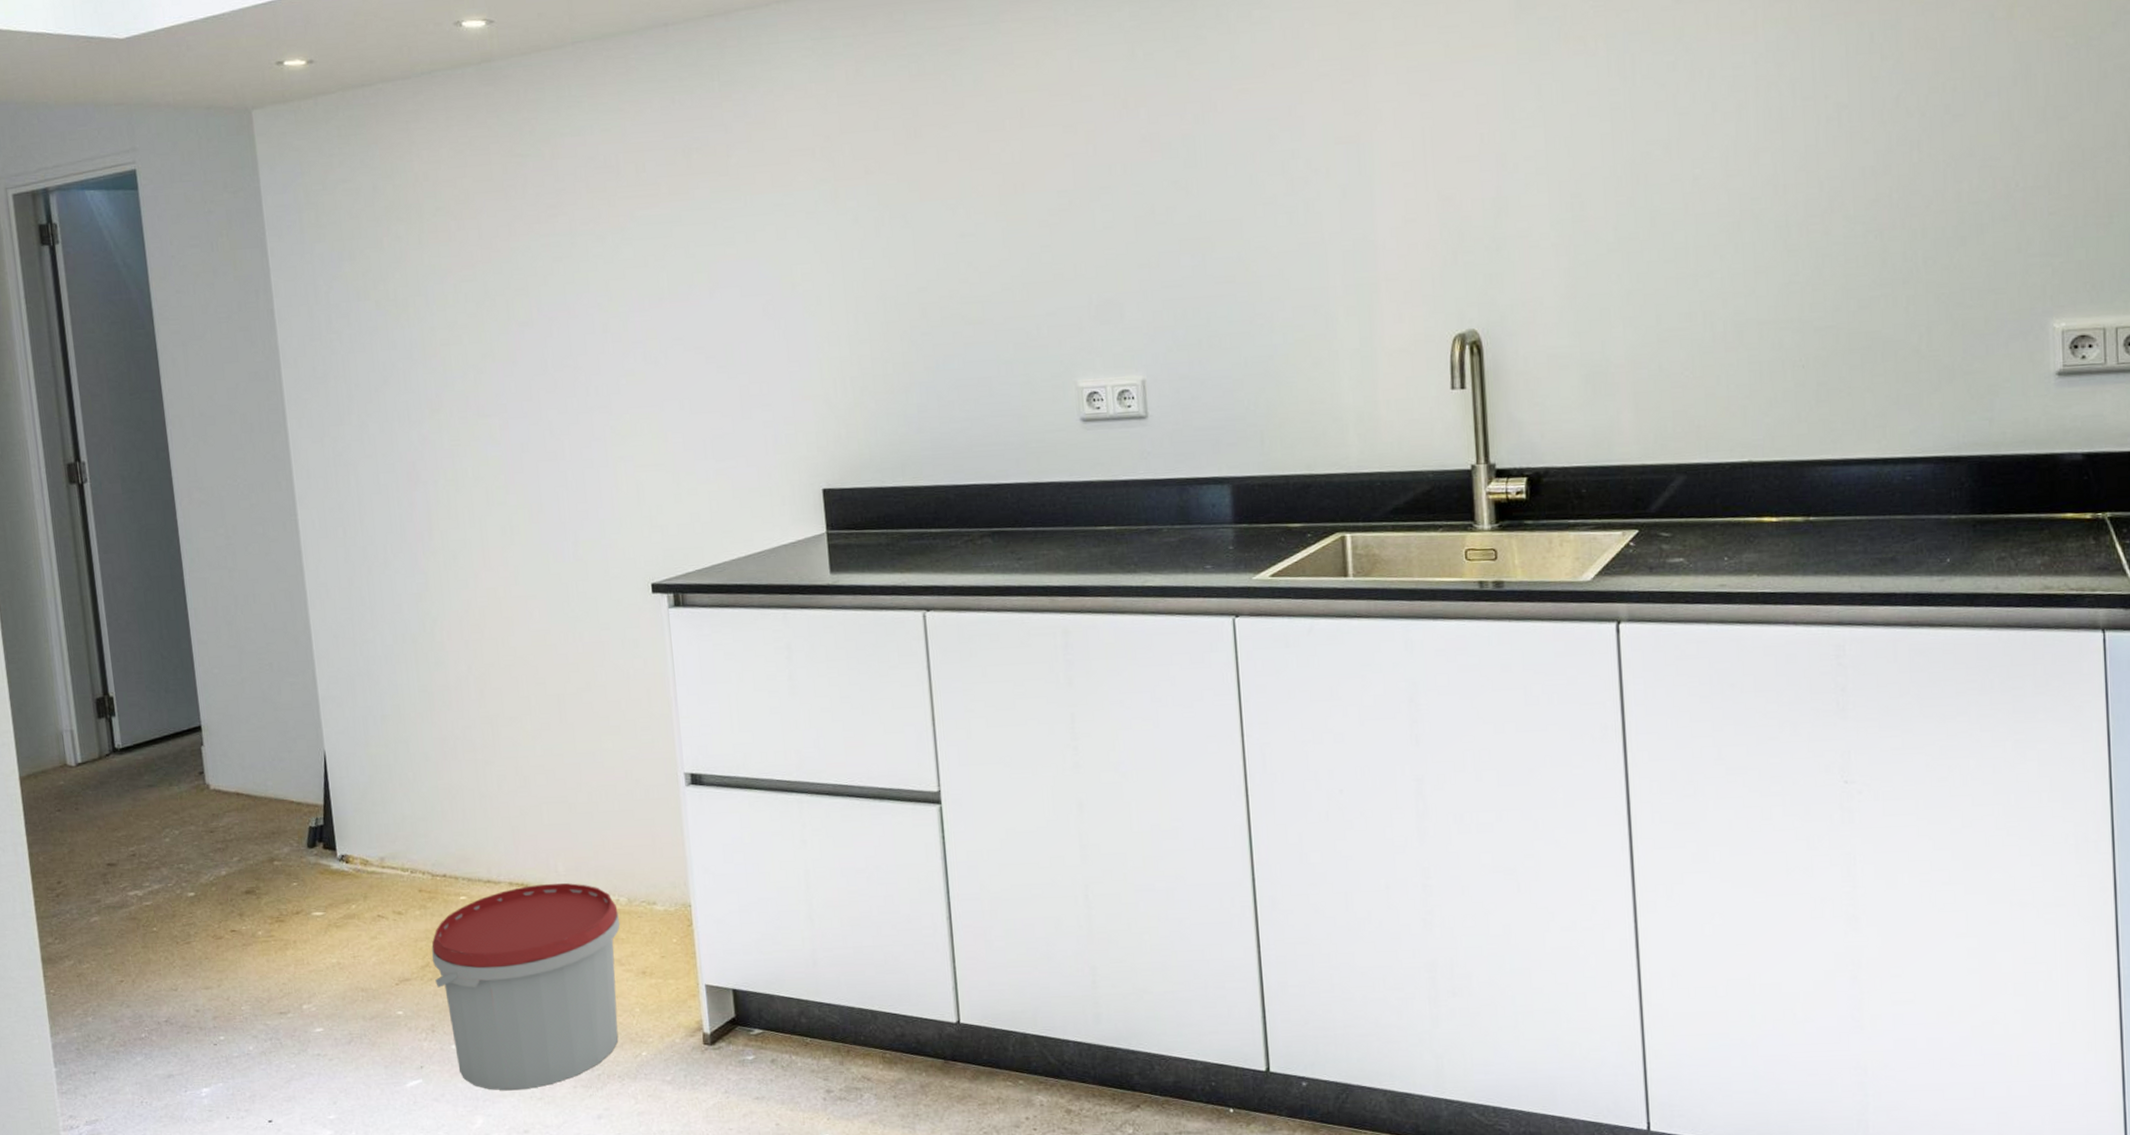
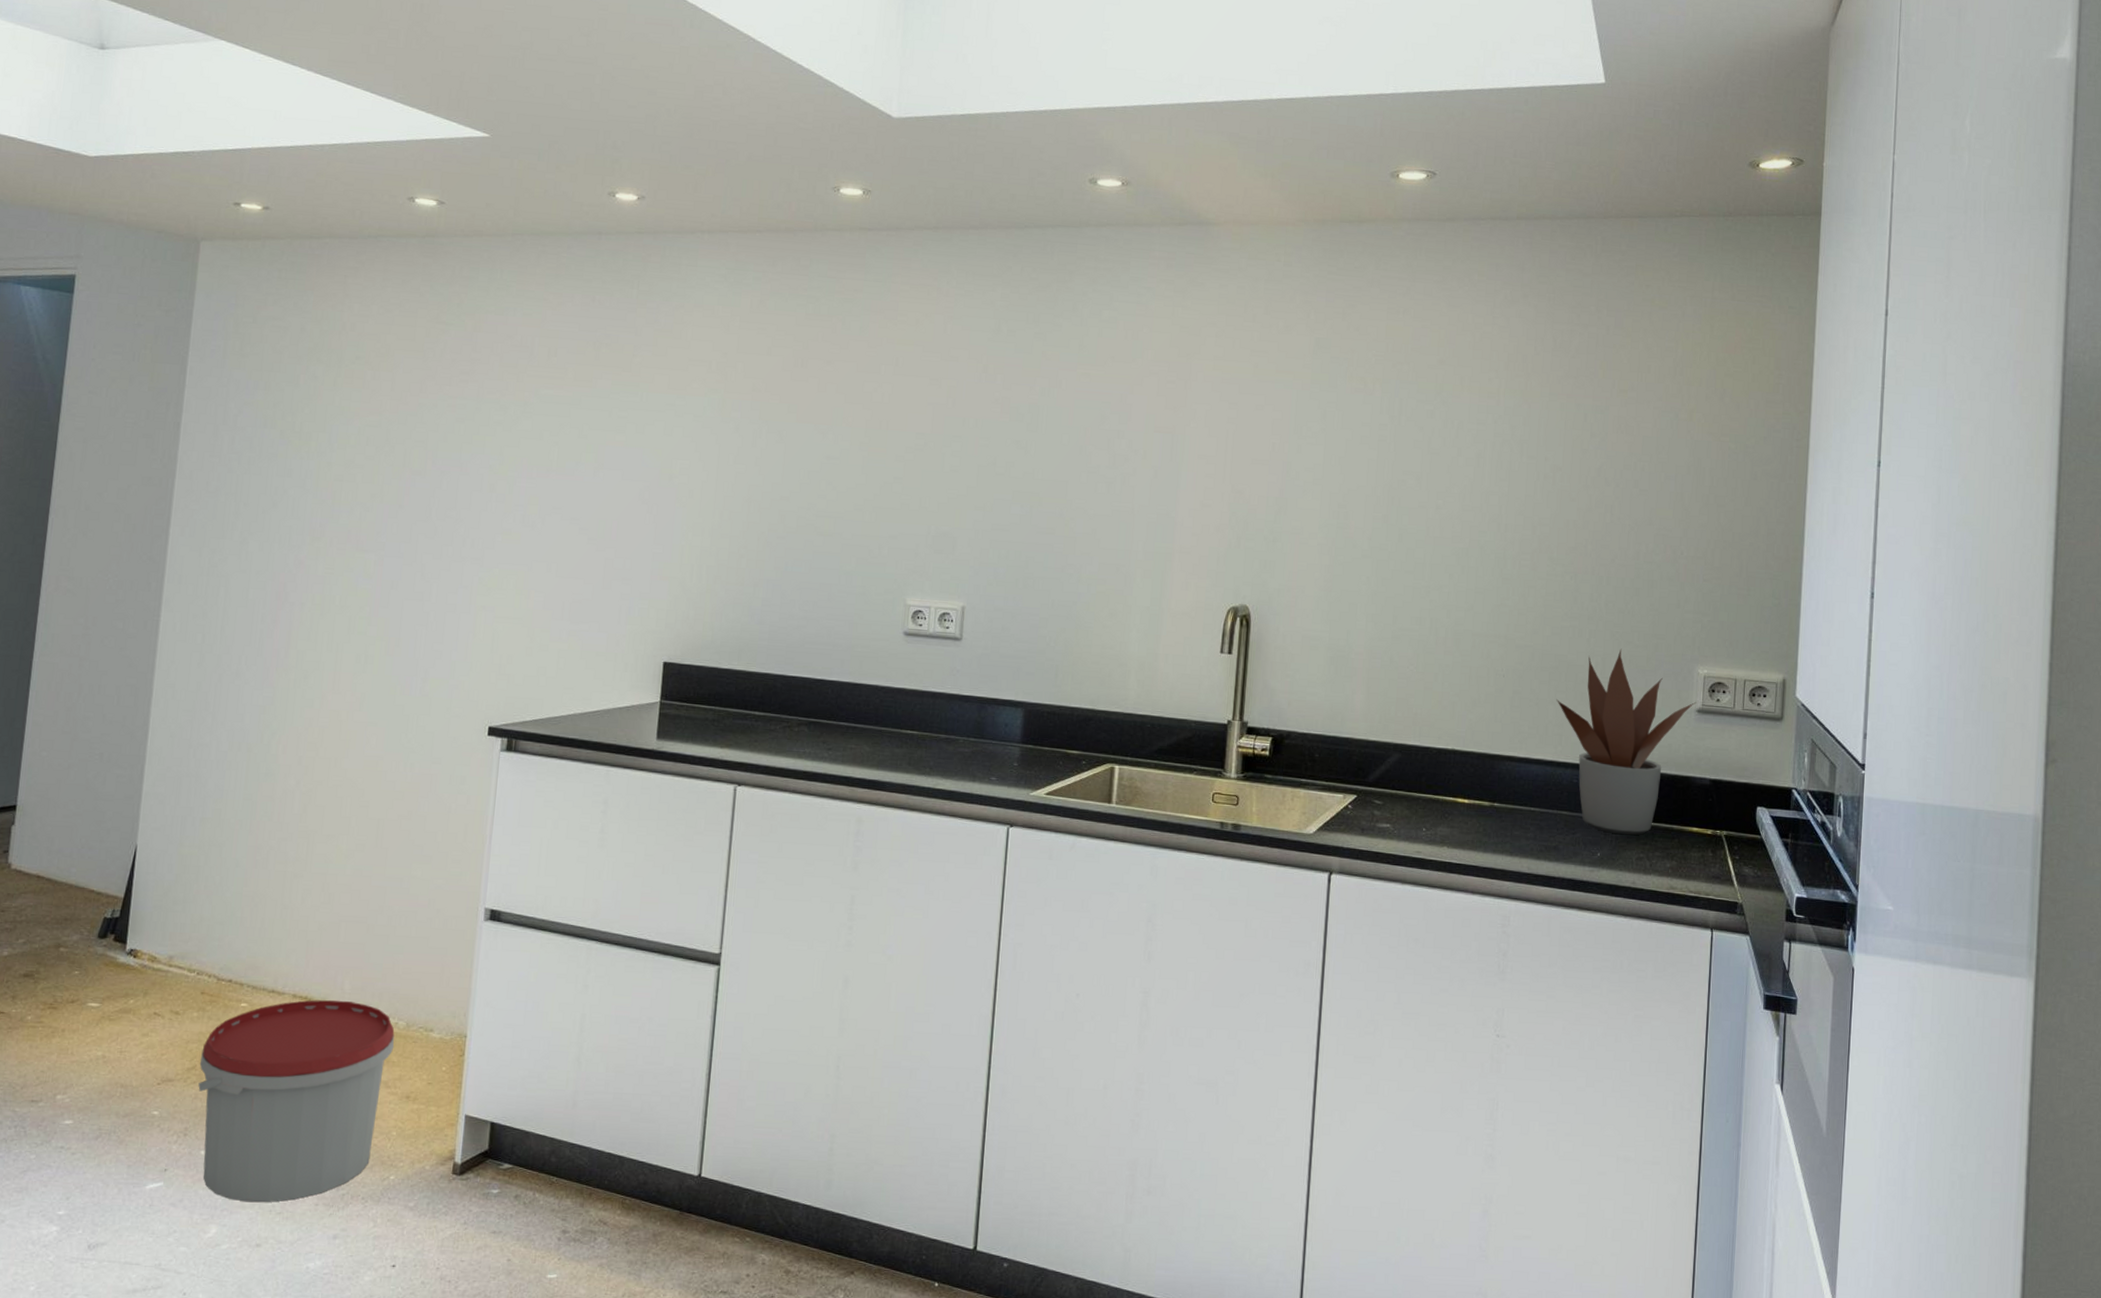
potted plant: none [1873,312,2055,534] -> present [1556,648,1696,836]

